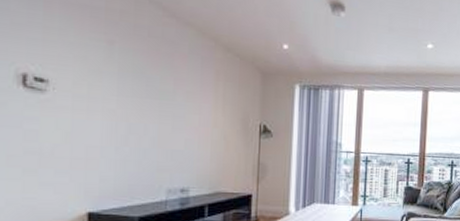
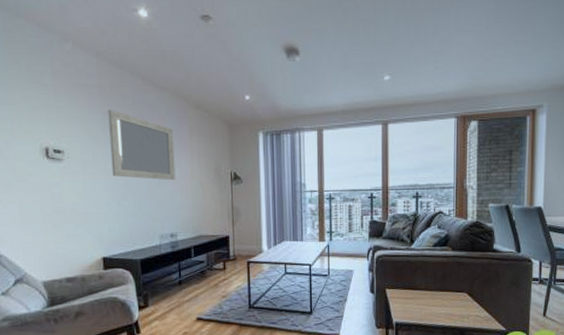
home mirror: none [112,38,196,128] -> present [108,109,176,181]

